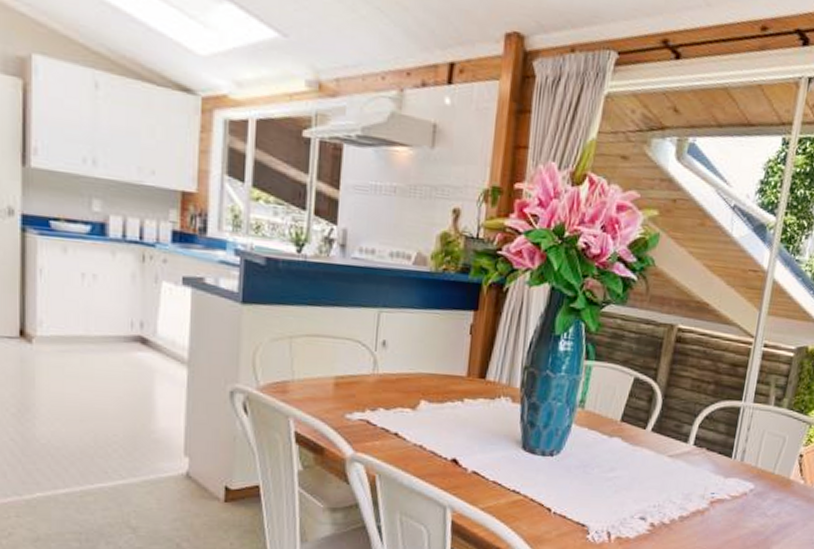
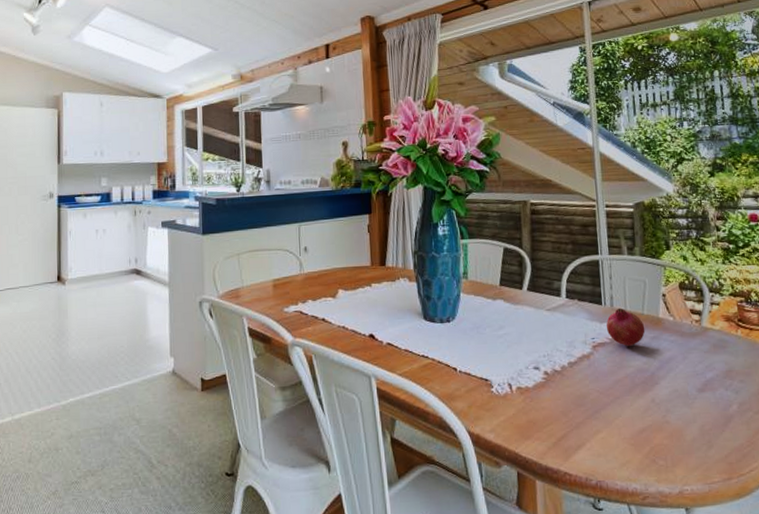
fruit: none [729,463,772,506] -> present [606,308,645,346]

